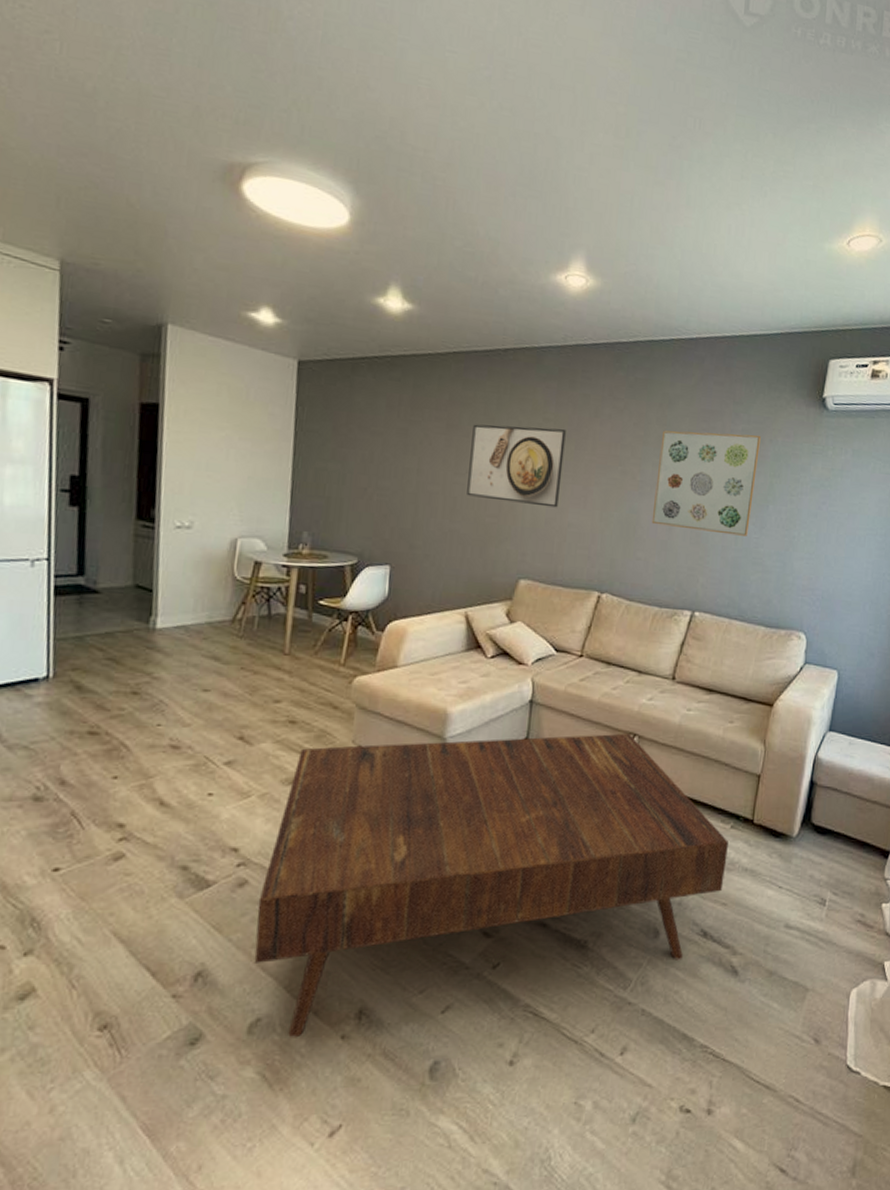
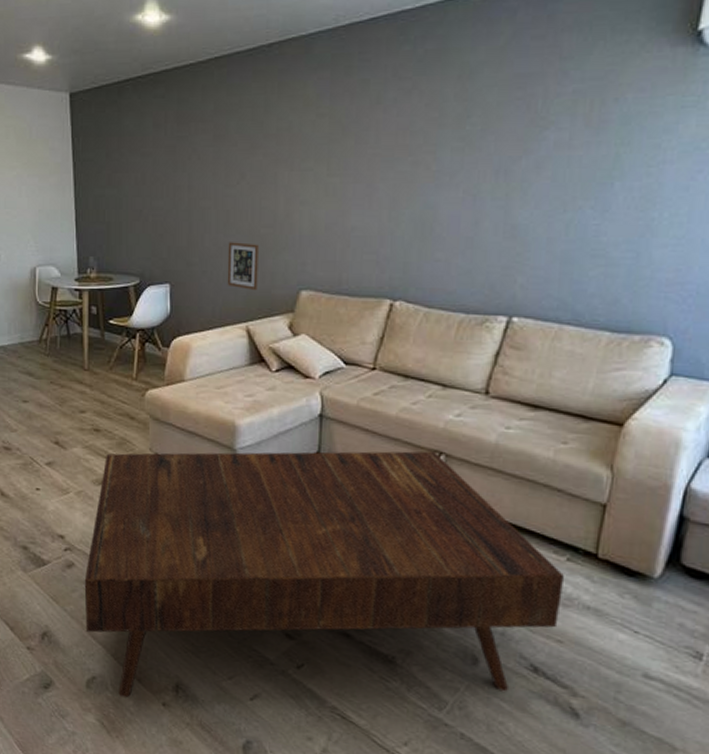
picture frame: none [449,528,483,576] -> present [227,242,259,290]
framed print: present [467,424,566,508] -> none [239,124,343,211]
wall art: present [651,430,761,536] -> none [452,94,601,224]

